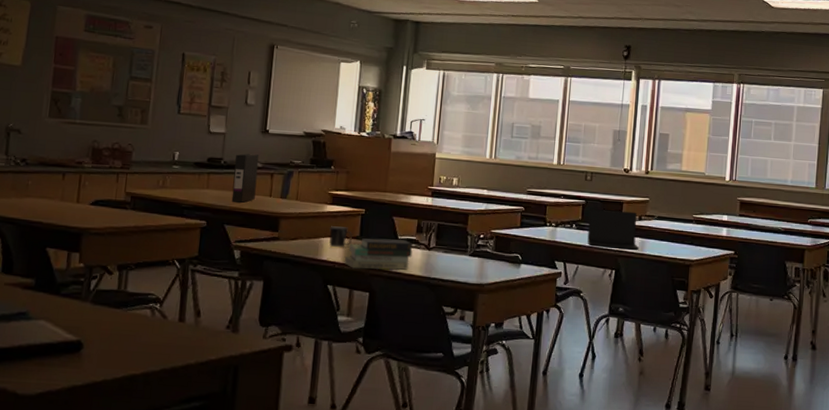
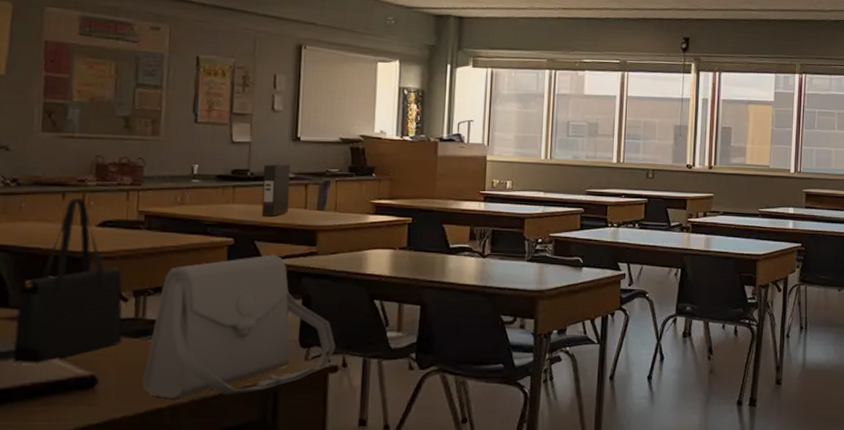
tote bag: none [12,178,109,328] -> present [12,197,123,364]
shoulder bag: none [121,238,291,367] -> present [143,255,335,400]
mug: present [329,226,352,250] -> none [373,237,399,262]
books: present [344,238,413,270] -> none [391,248,466,281]
laptop: present [587,209,640,250] -> none [651,207,705,247]

